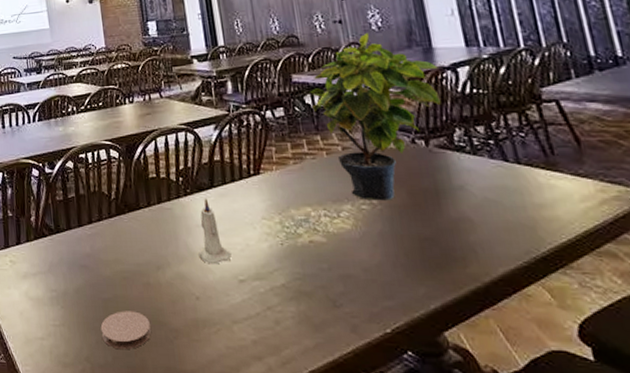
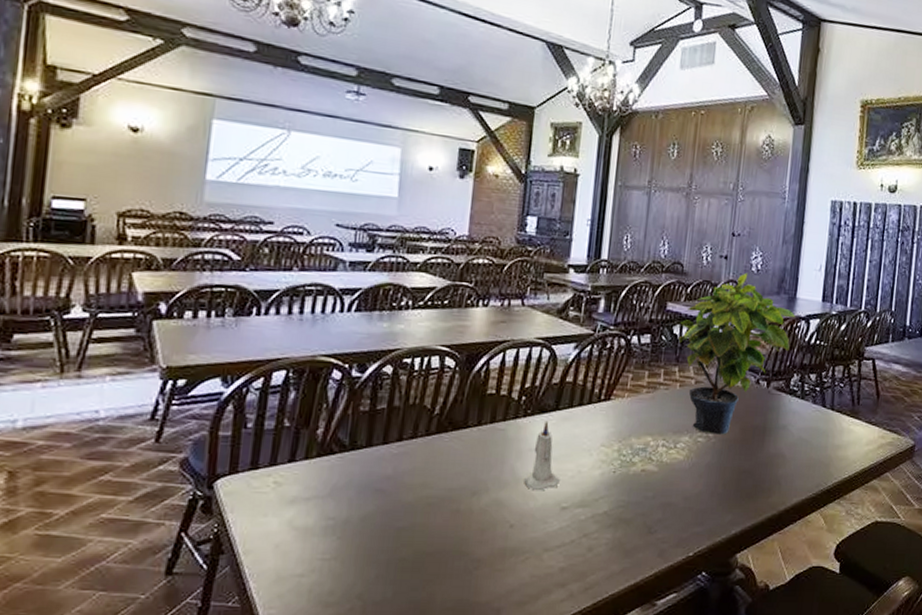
coaster: present [100,311,151,350] -> none [384,541,449,584]

